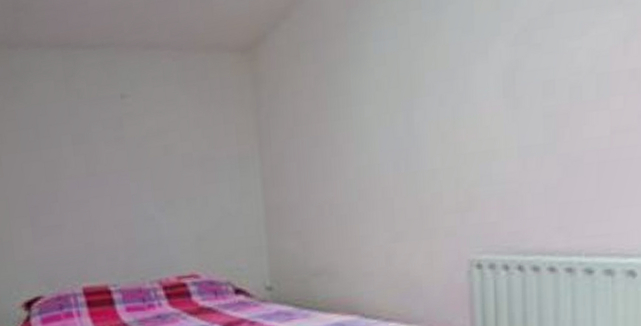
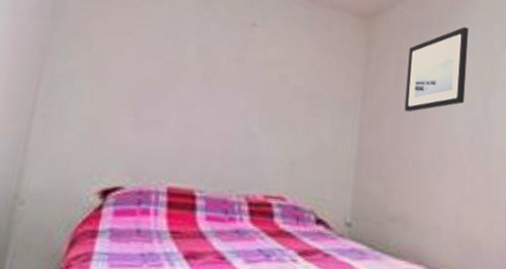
wall art: none [304,27,382,153] -> present [404,27,469,112]

